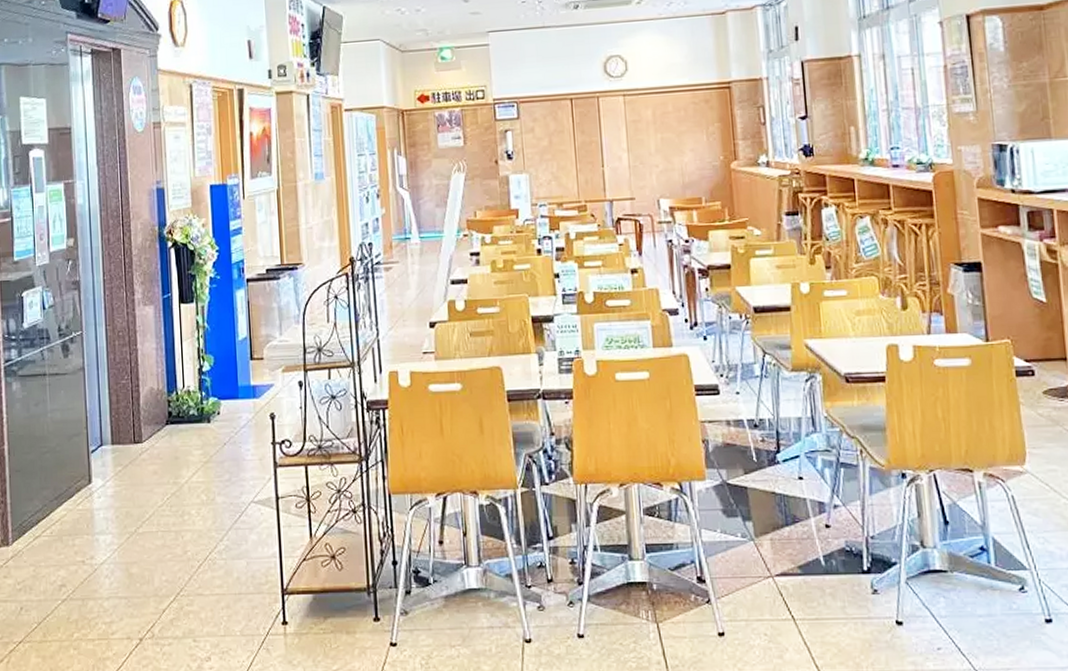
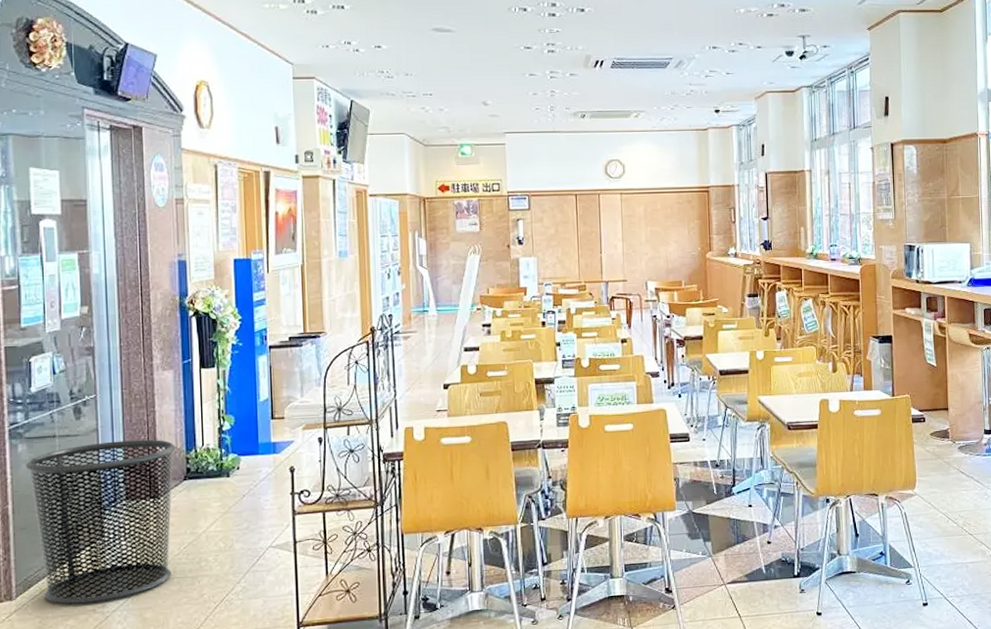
waste bin: none [19,379,158,555] -> present [25,439,176,606]

